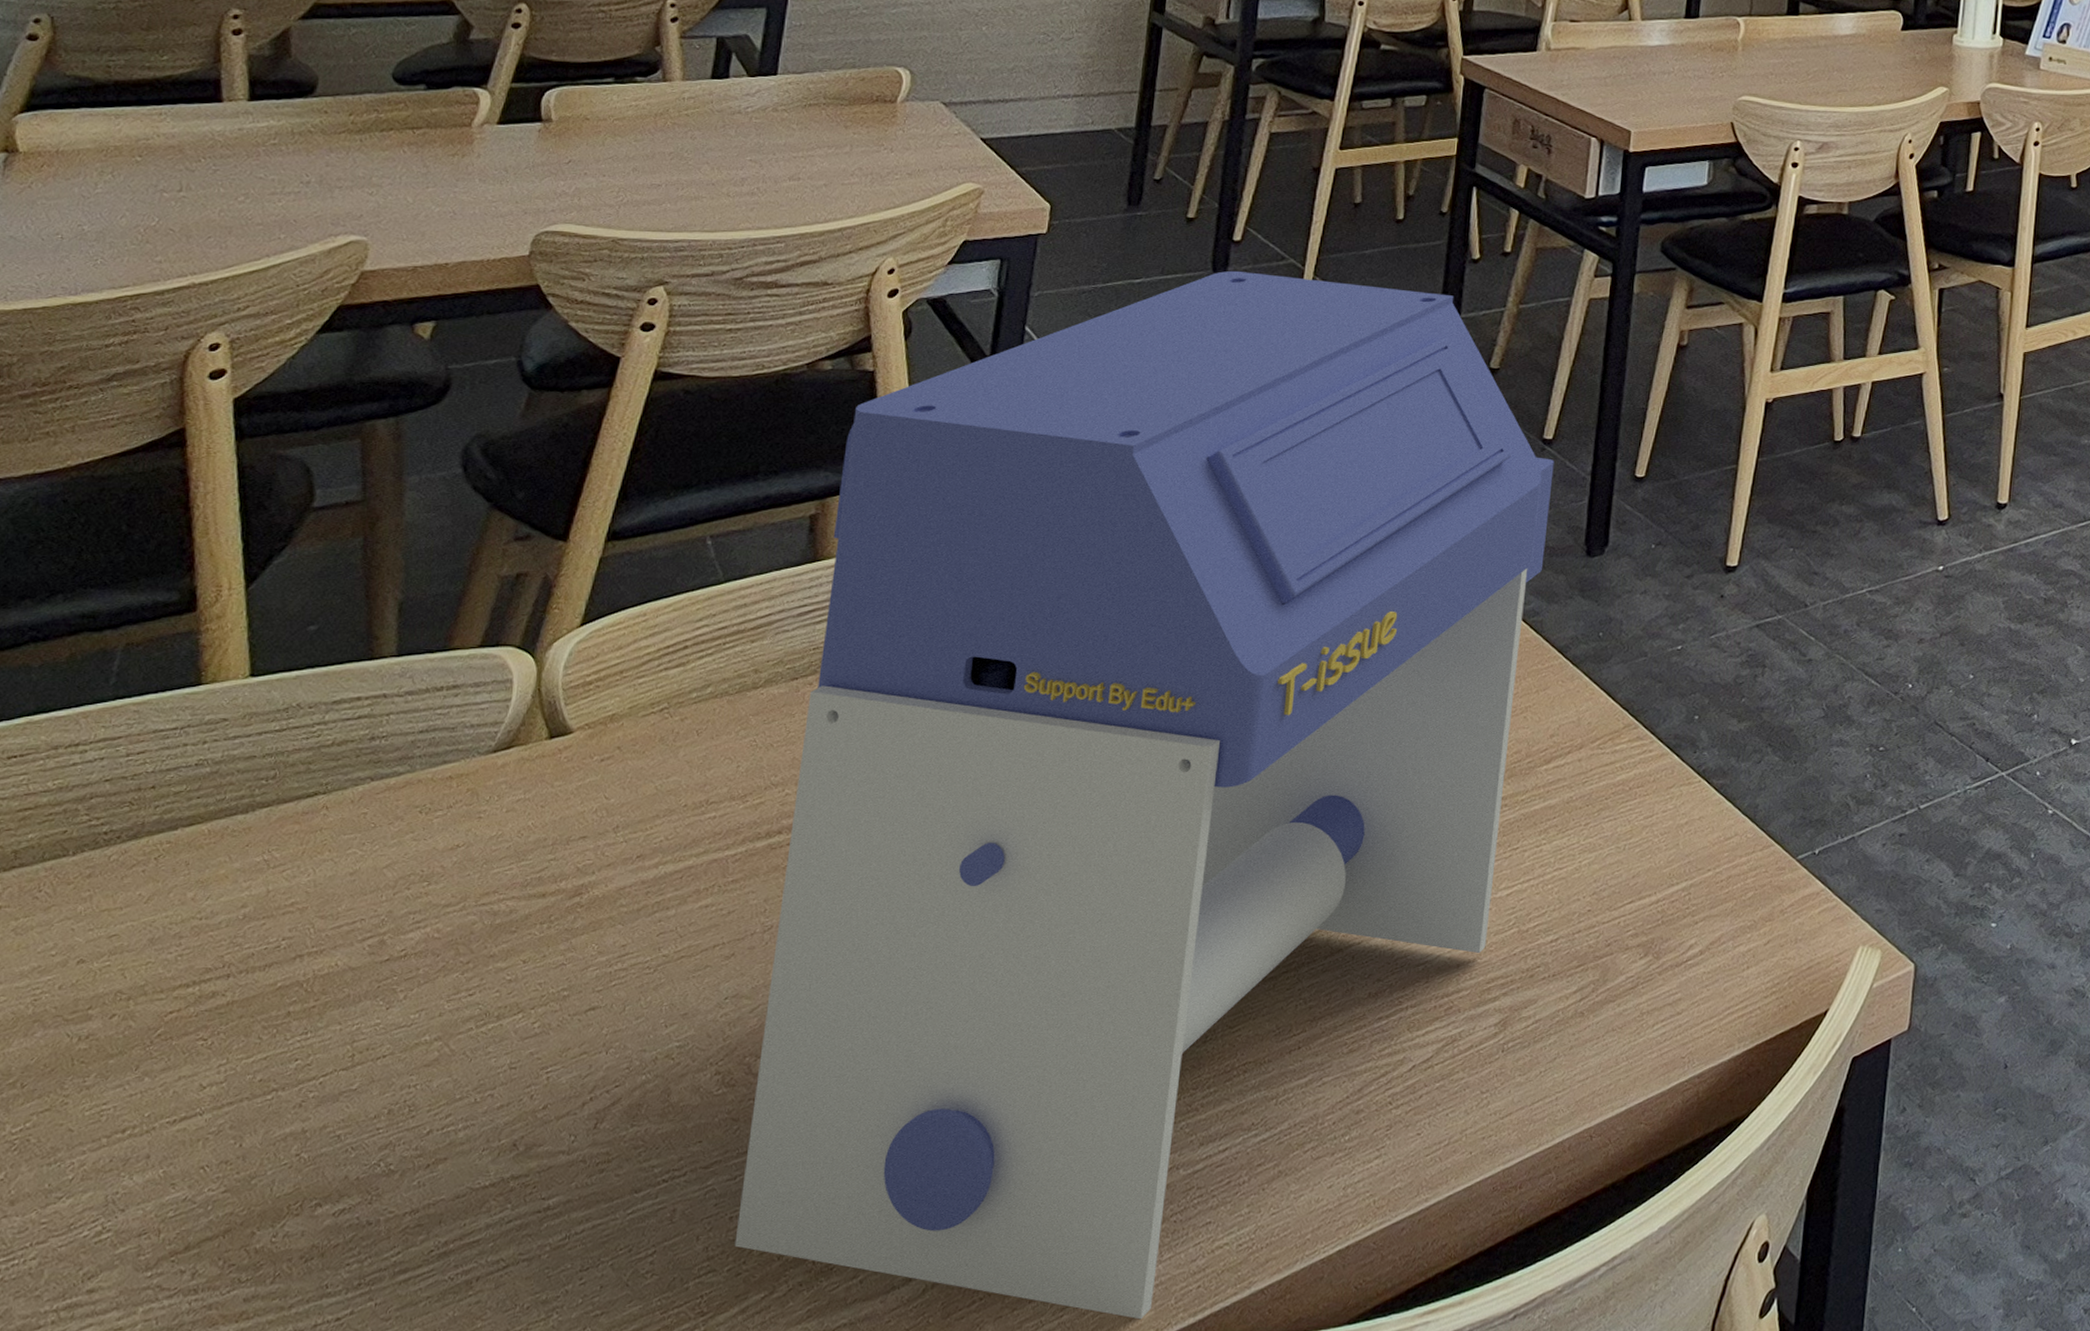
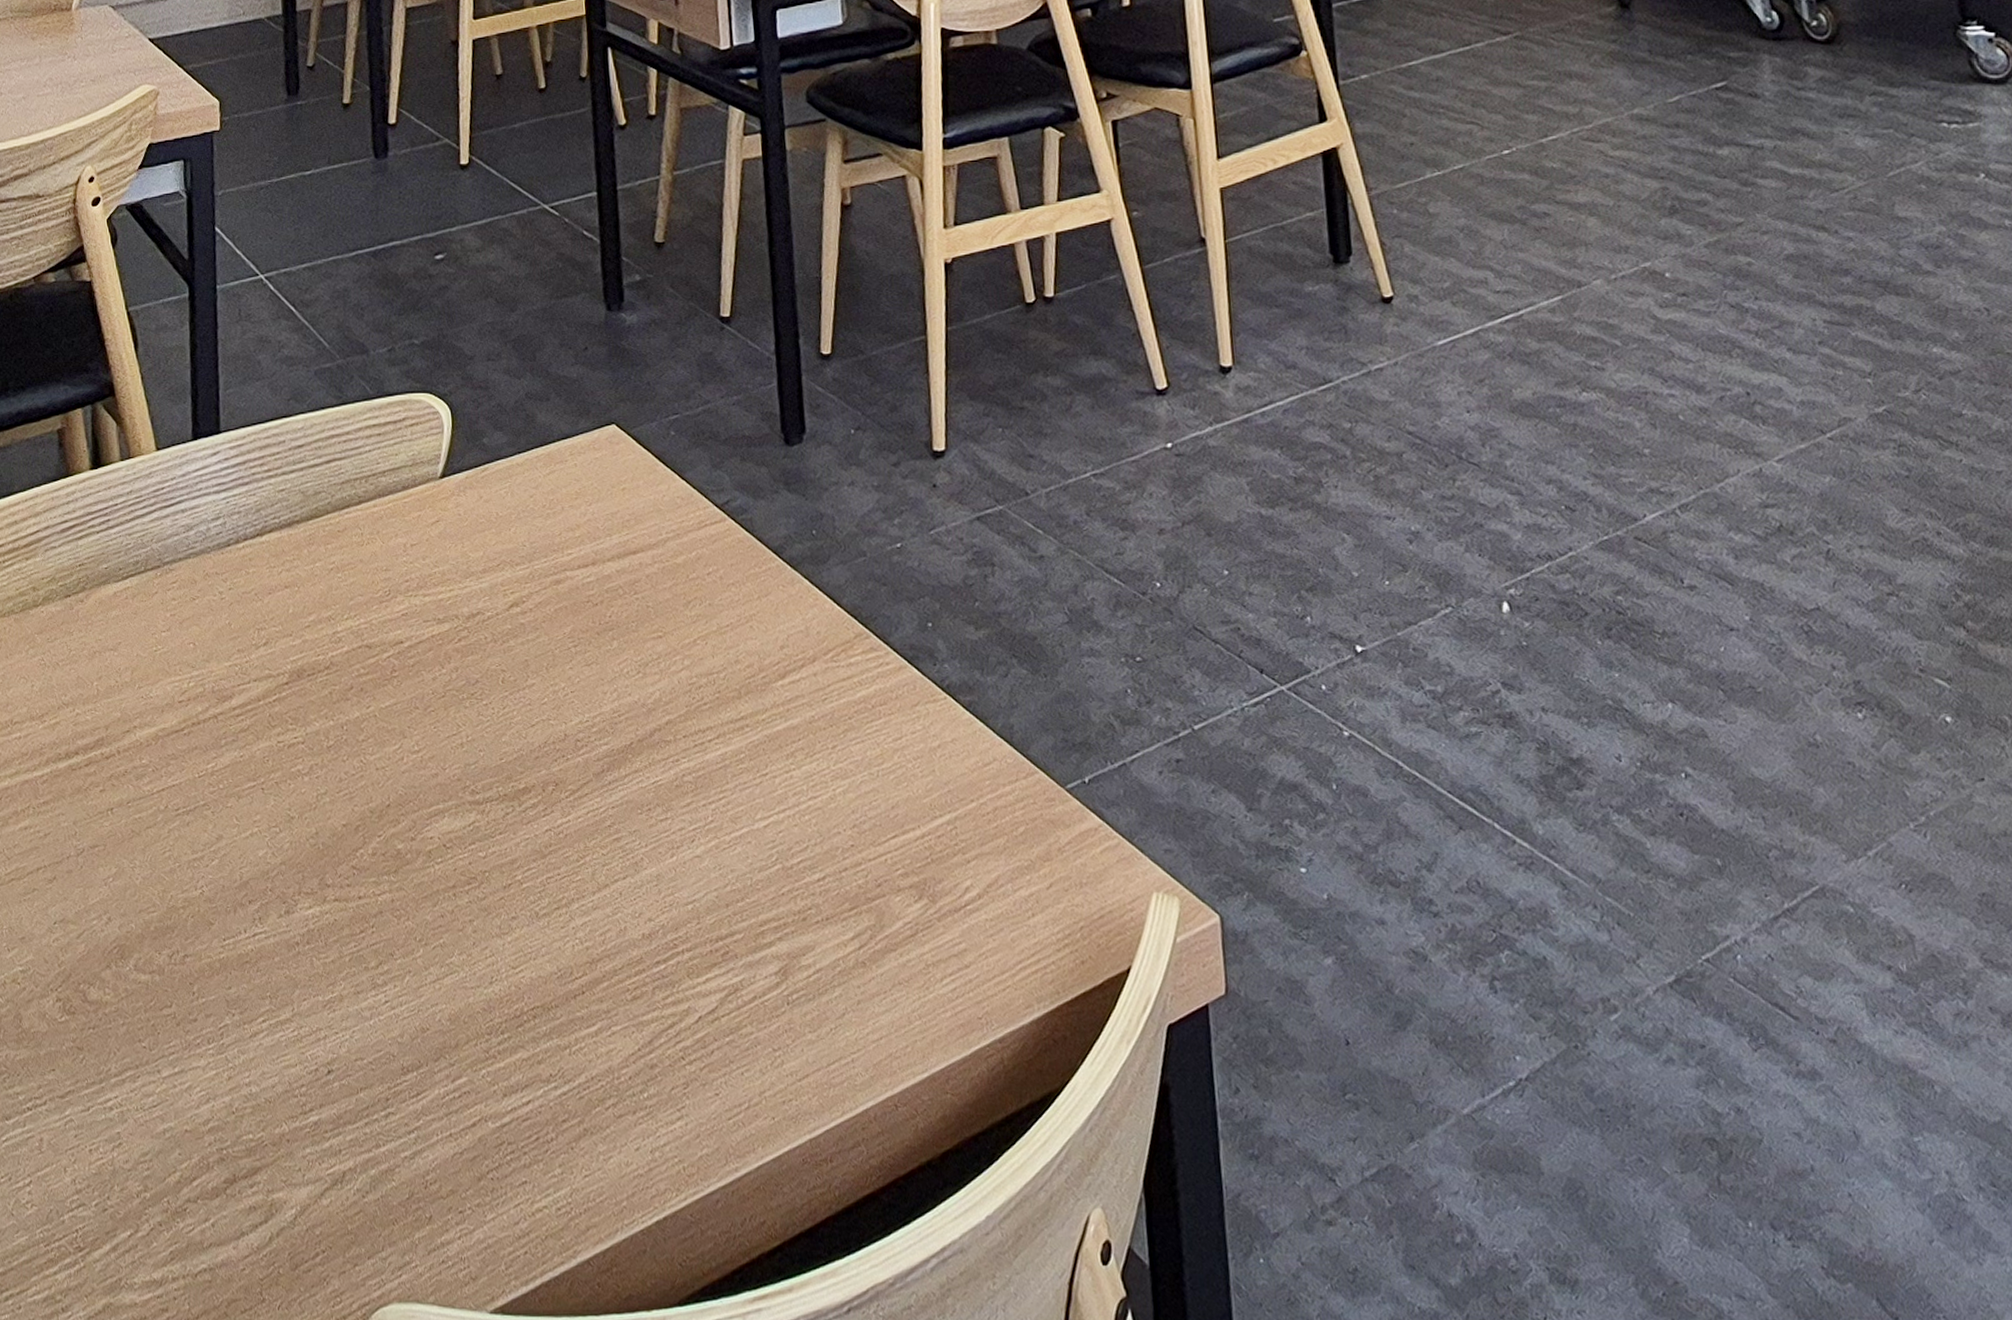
tissue dispenser: present [734,270,1555,1320] -> none [77,155,752,1285]

